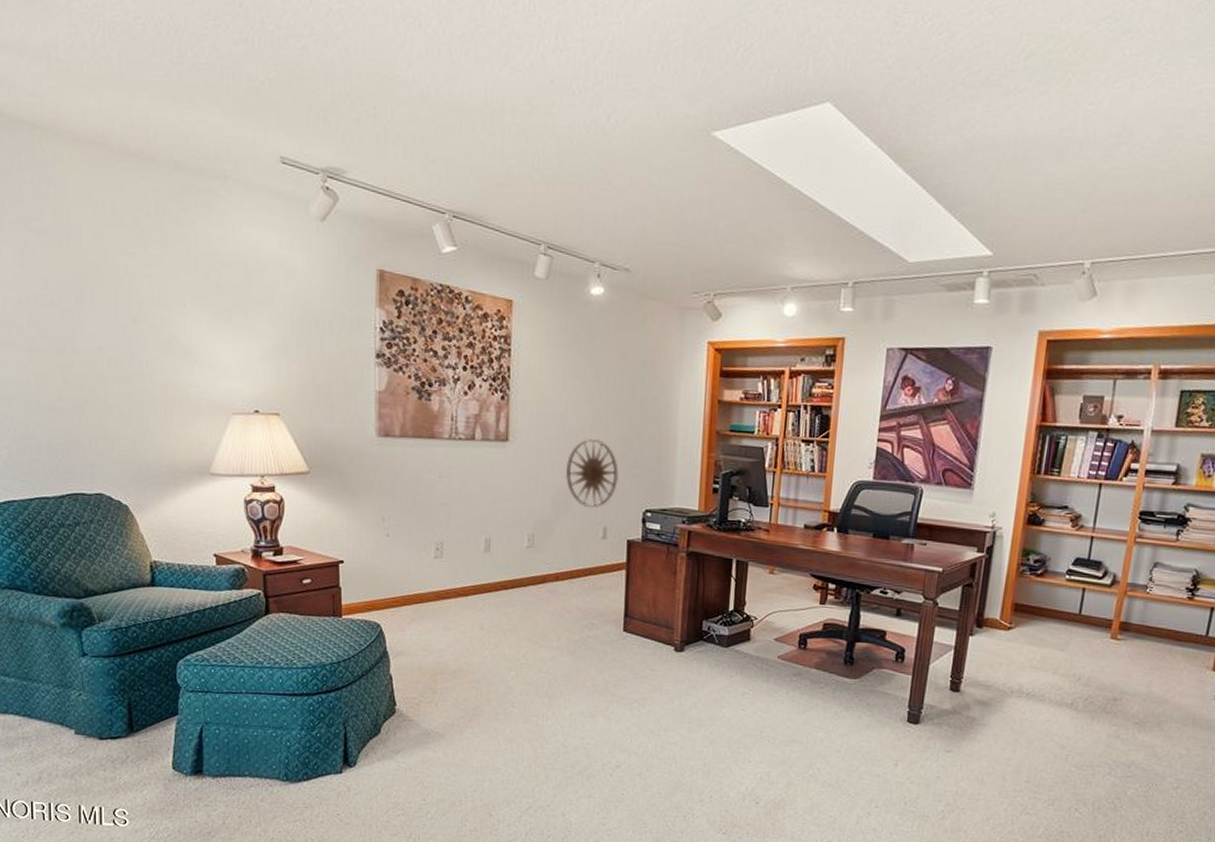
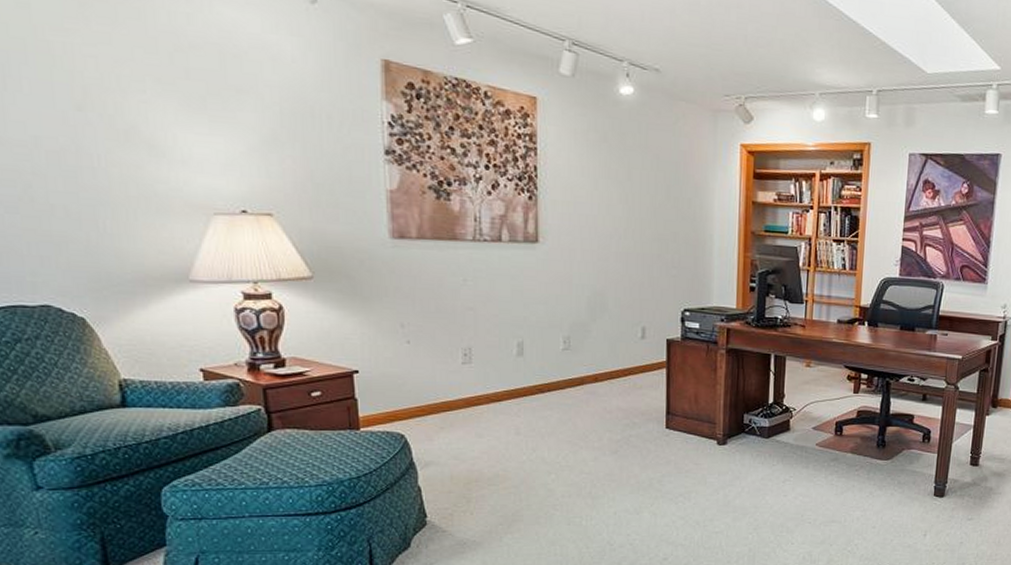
wall art: present [566,439,618,508] -> none [601,240,655,308]

